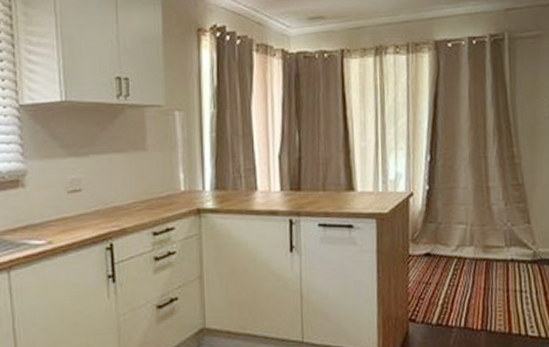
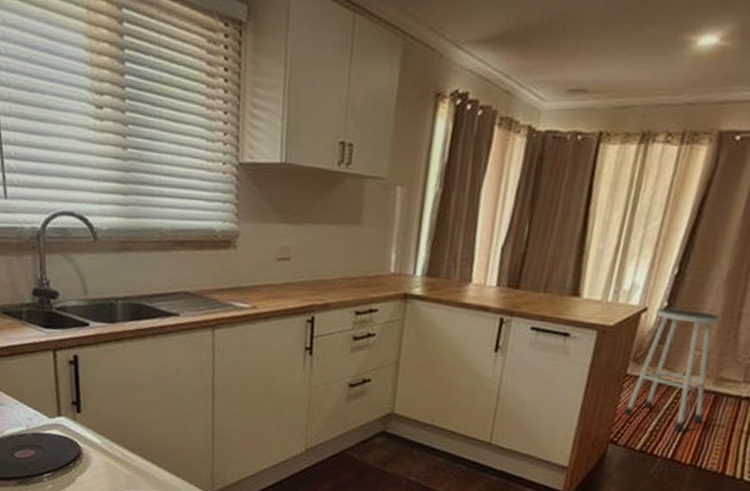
stool: none [415,189,482,300] -> present [623,307,722,431]

